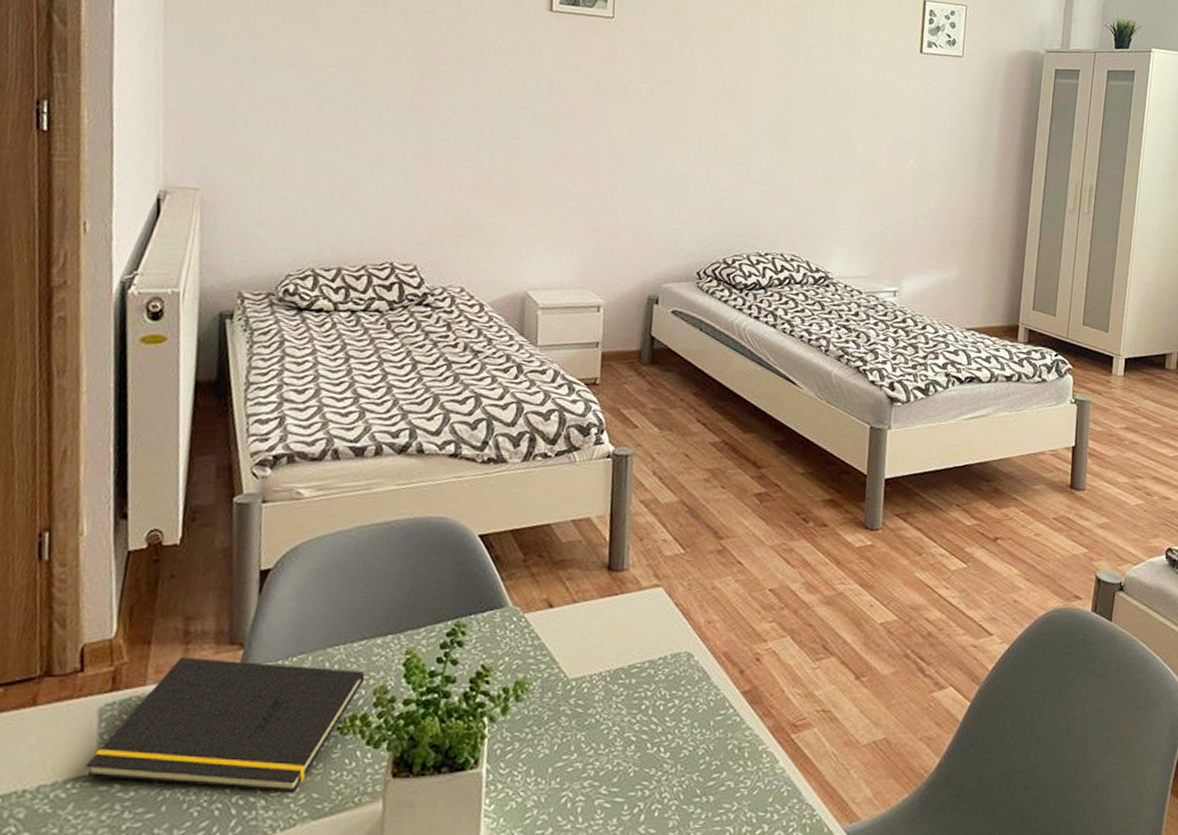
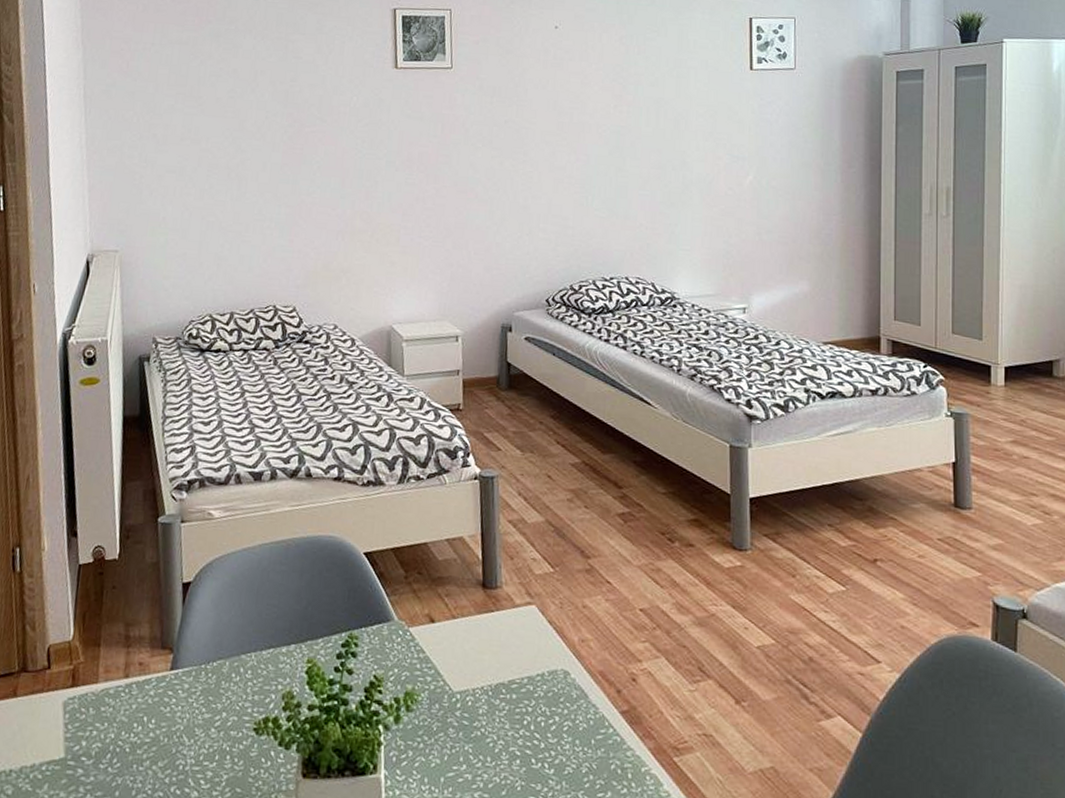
notepad: present [85,656,365,793] -> none [55,658,274,787]

